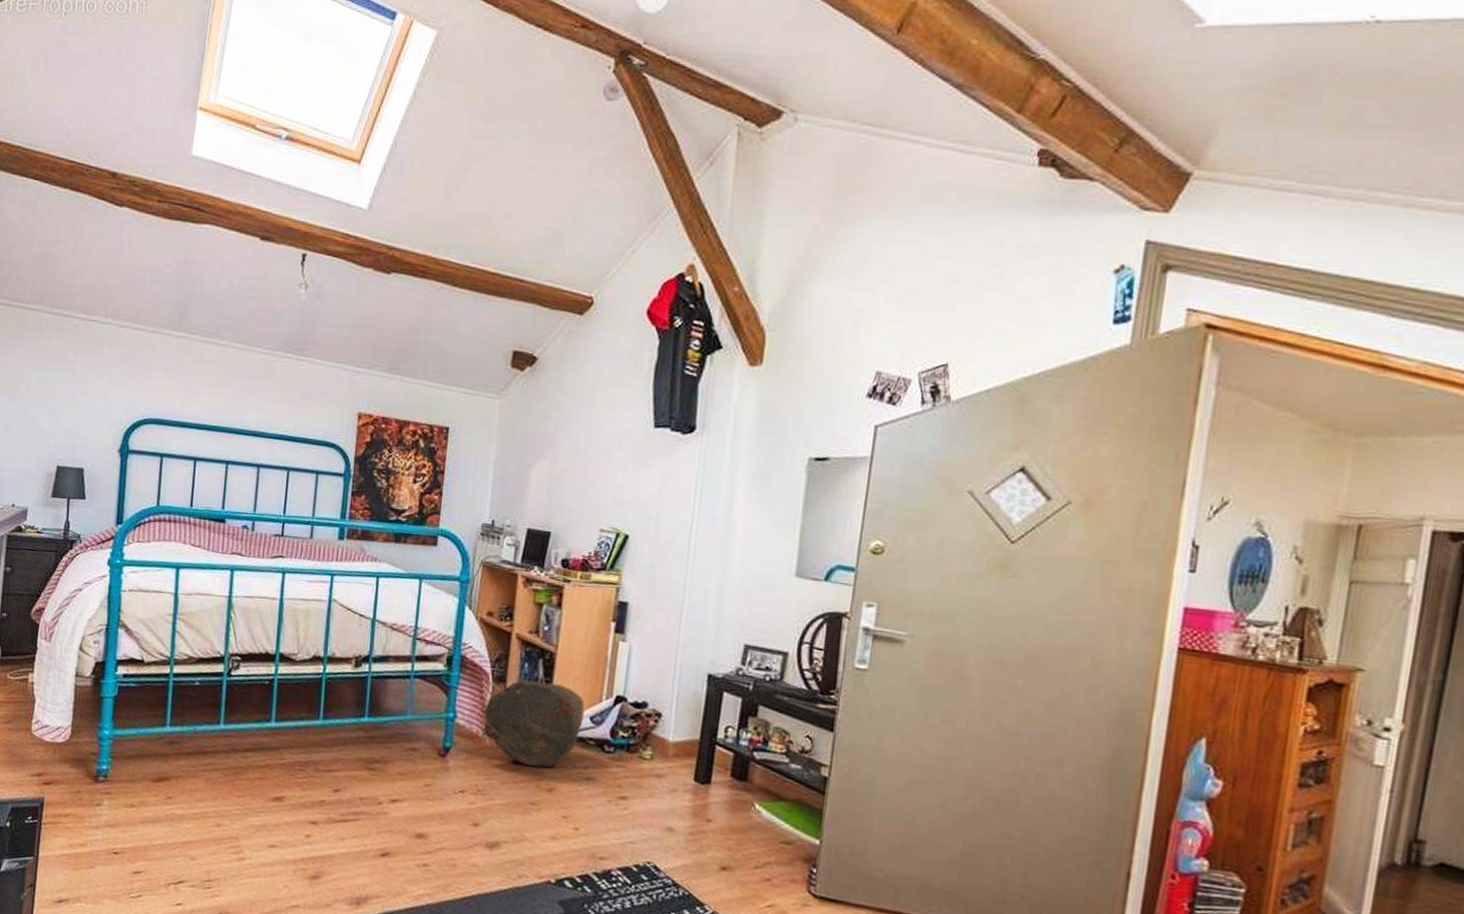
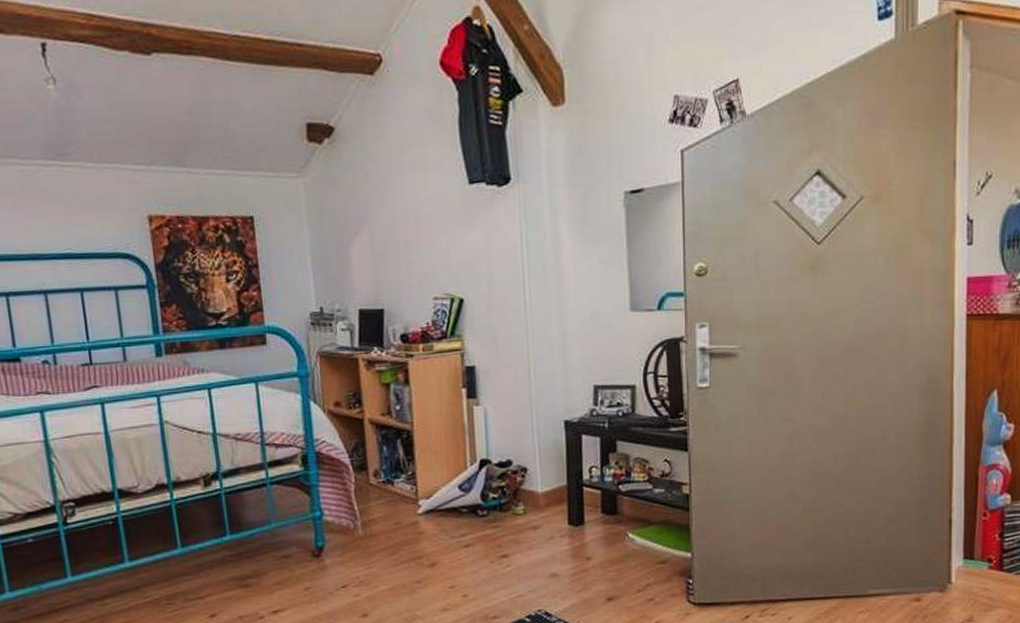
bag: present [483,679,585,768] -> none [351,460,453,547]

